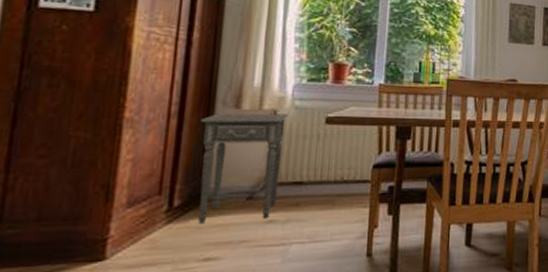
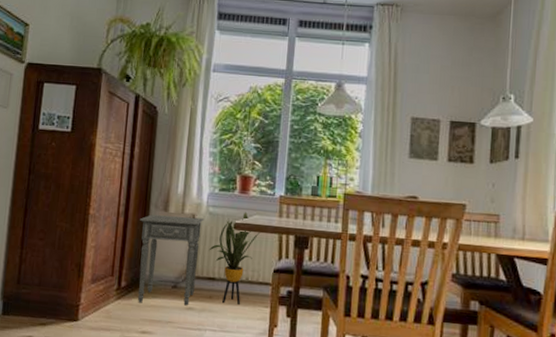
house plant: none [295,104,358,210] -> present [209,212,261,304]

